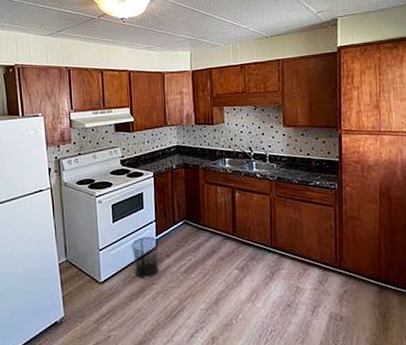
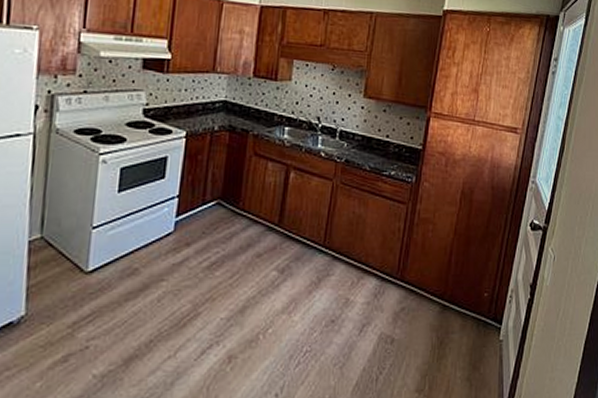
waste bin: present [131,236,160,279] -> none [139,217,179,272]

